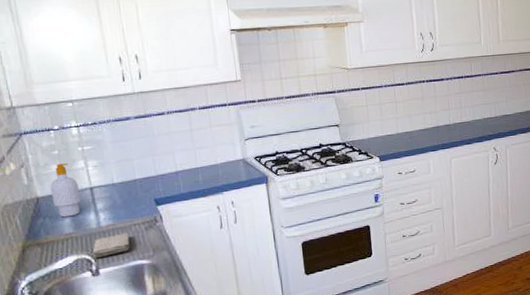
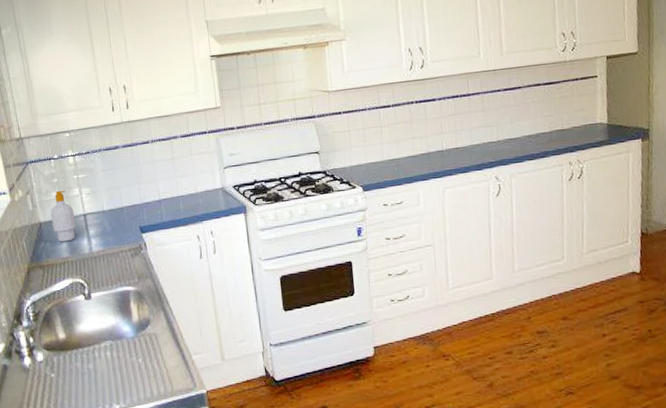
washcloth: present [92,232,130,259] -> none [85,258,118,283]

